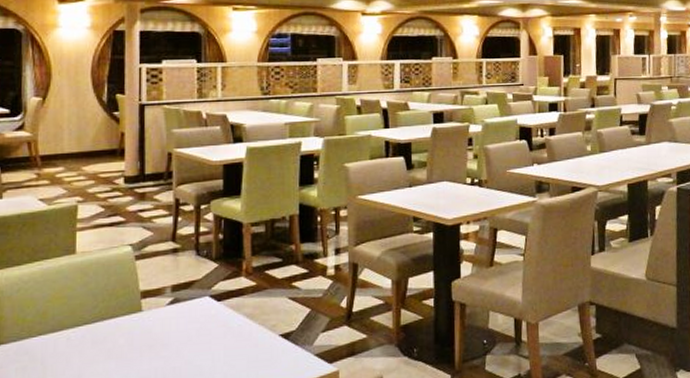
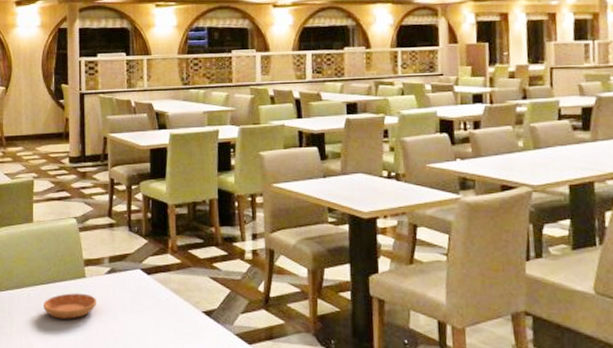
saucer: none [88,329,156,362] -> present [44,293,97,319]

